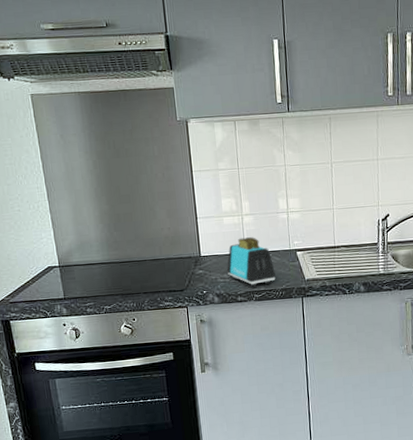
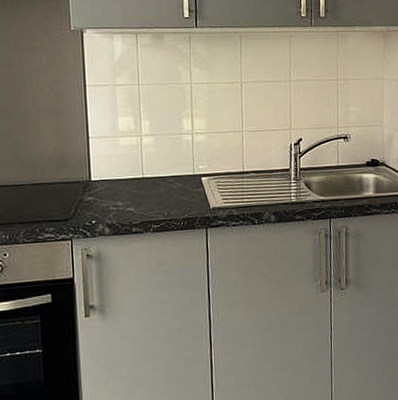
toaster: present [226,237,276,288] -> none [120,160,177,217]

